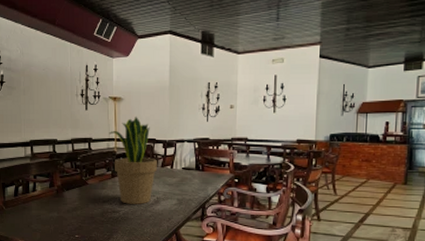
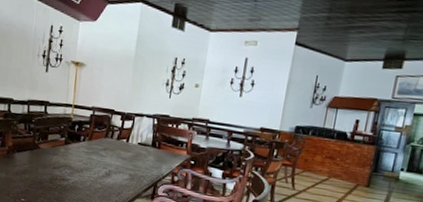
potted plant: present [109,116,157,204] -> none [67,84,113,176]

